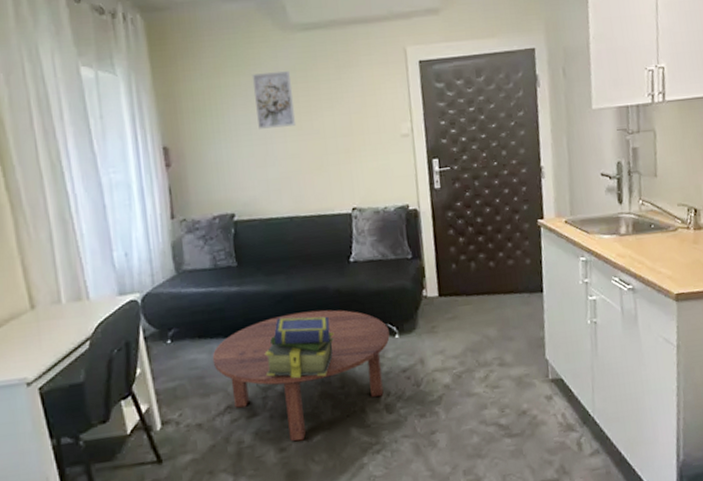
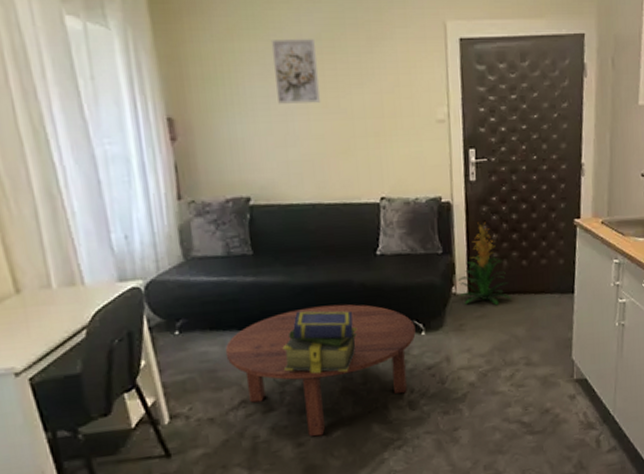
indoor plant: none [427,227,481,307] -> present [457,222,511,306]

